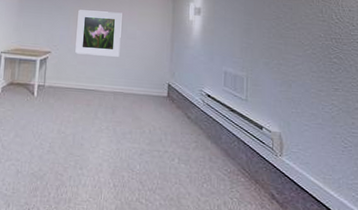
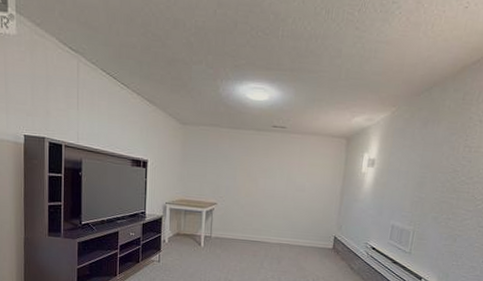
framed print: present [75,10,122,57] -> none [242,159,292,209]

